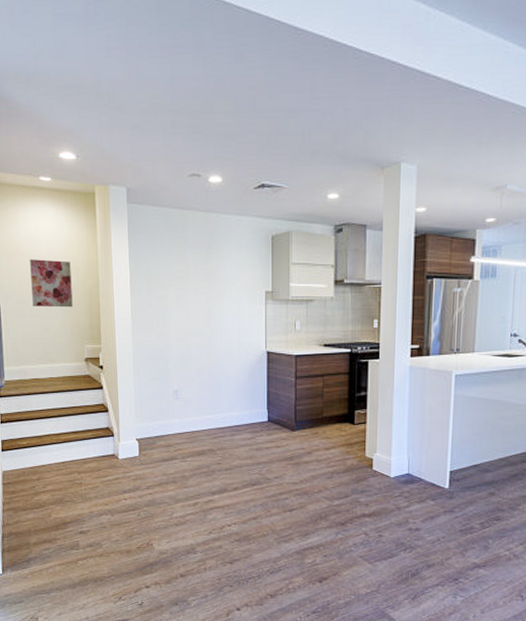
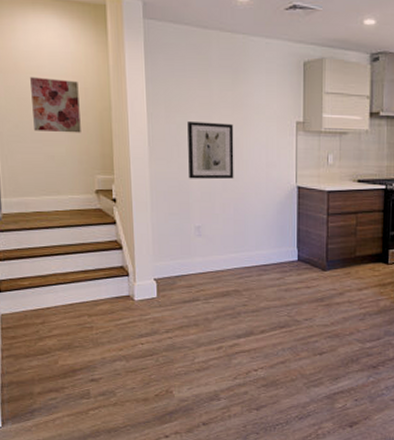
wall art: none [166,293,209,347] -> present [187,120,234,180]

